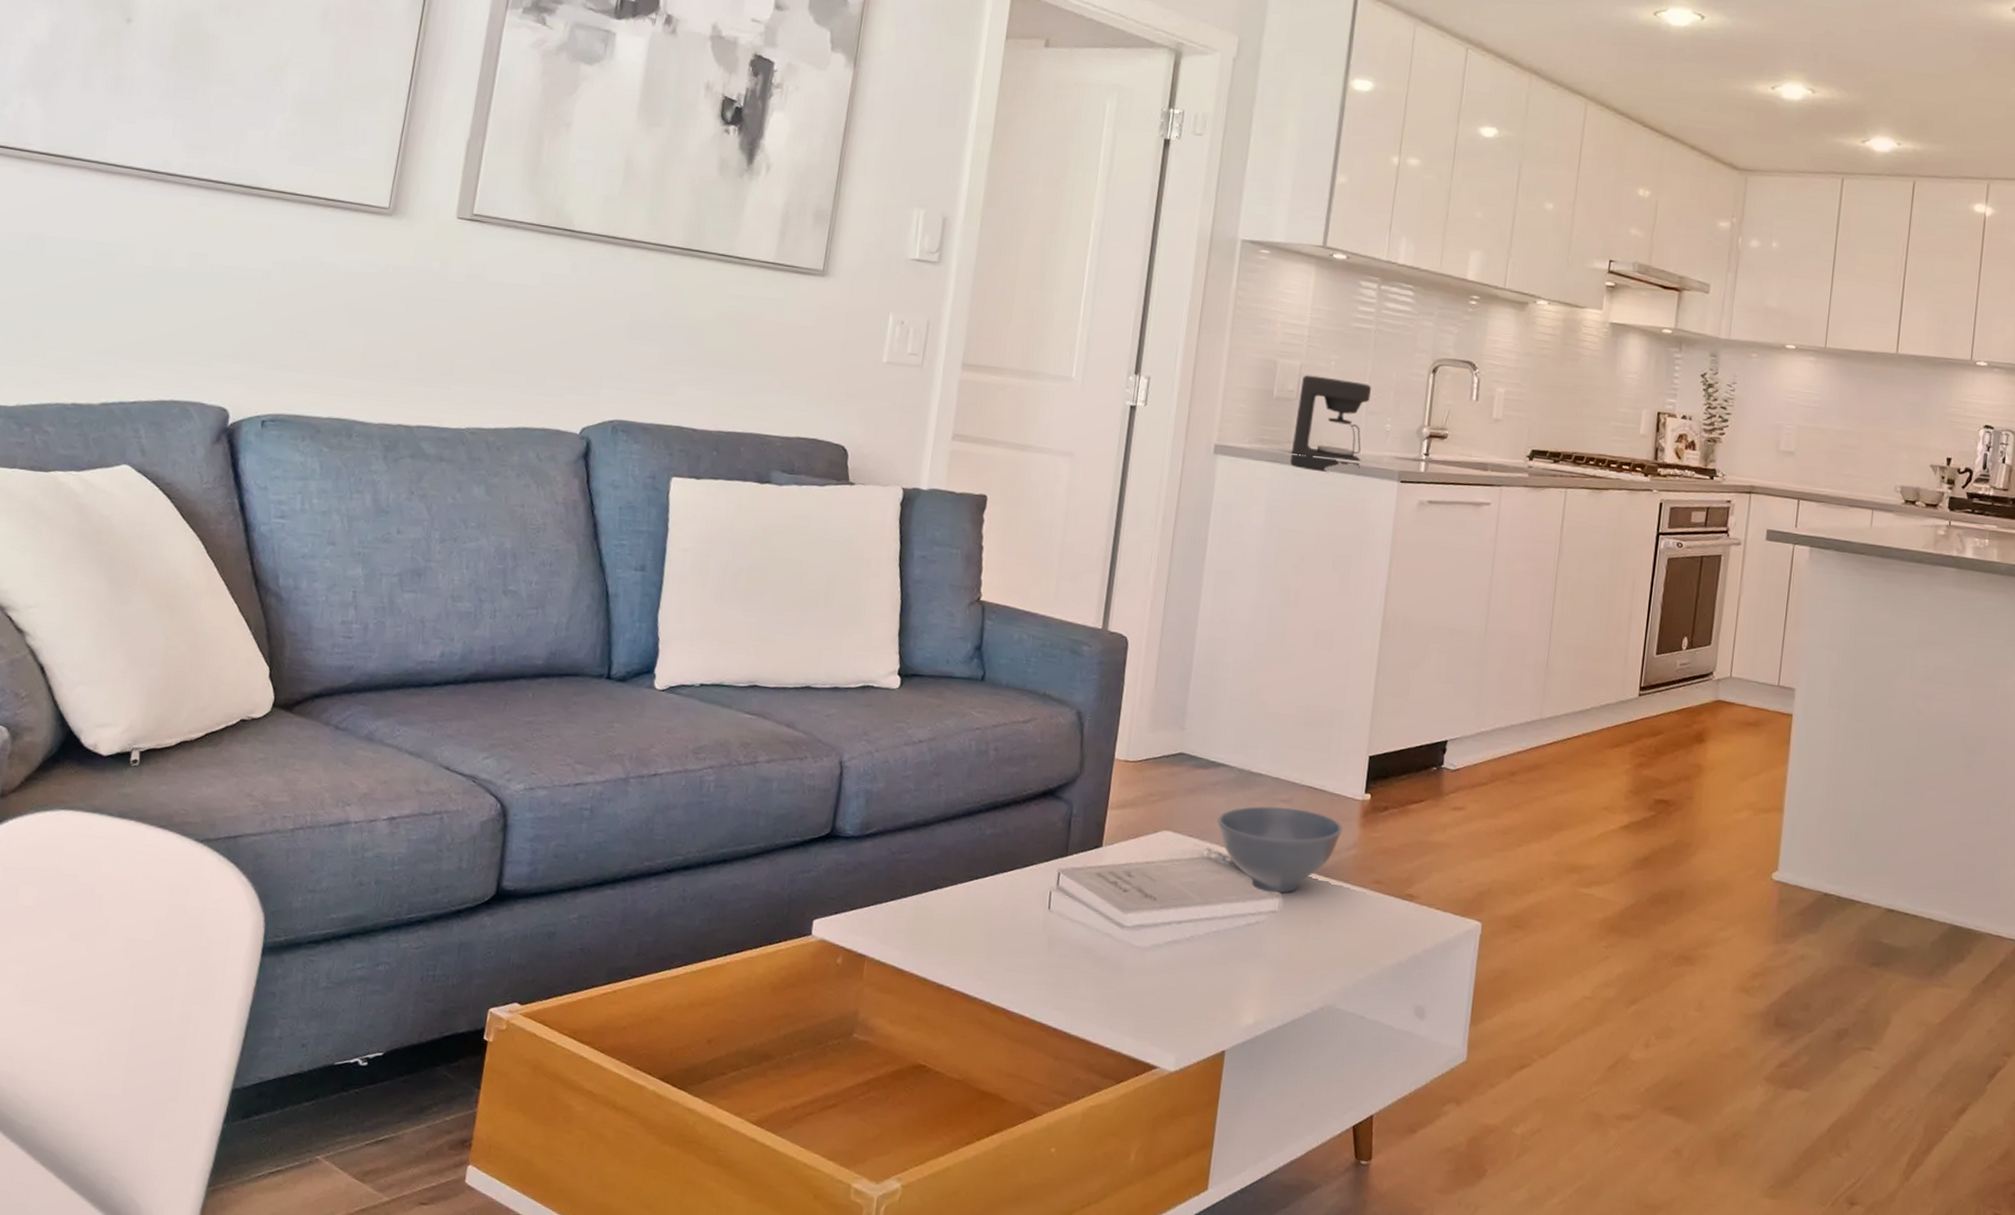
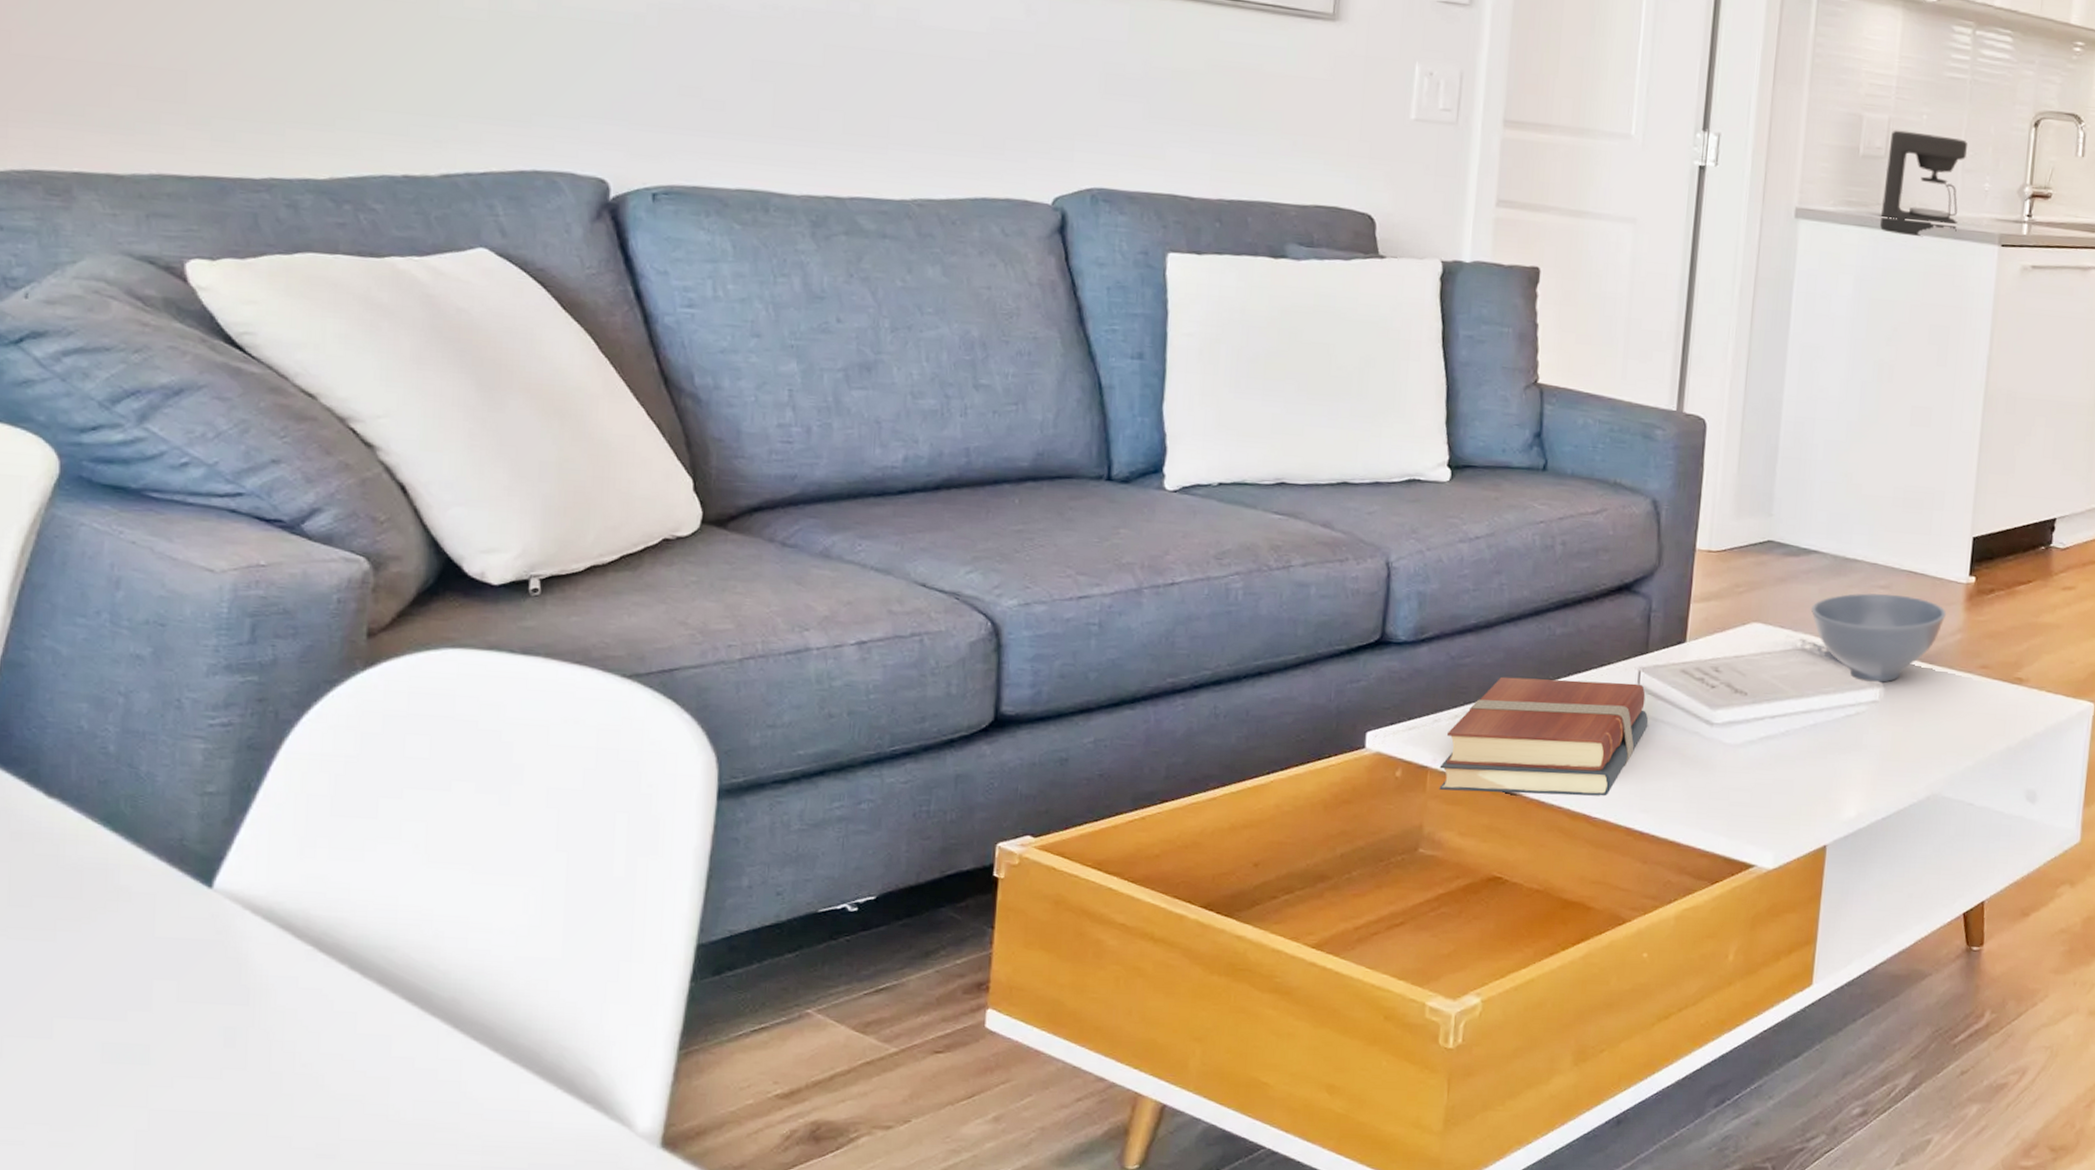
books: none [874,872,1066,992] -> present [1439,676,1649,797]

